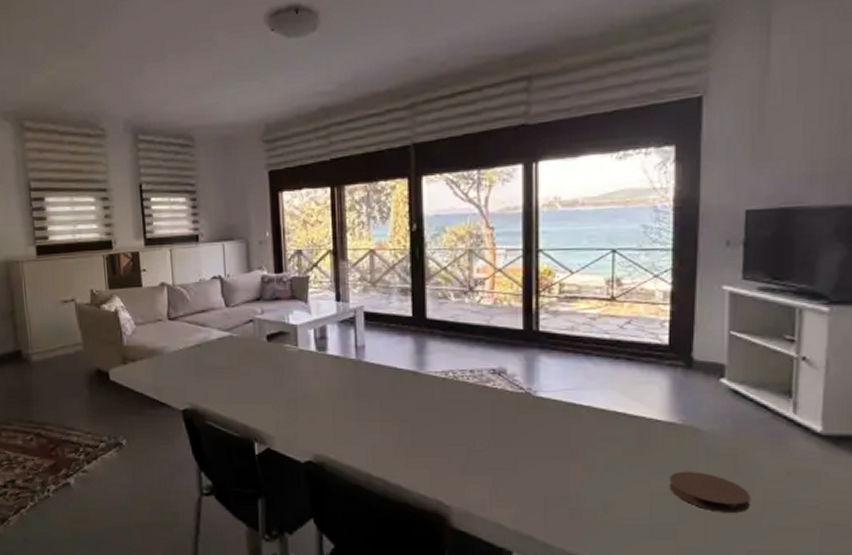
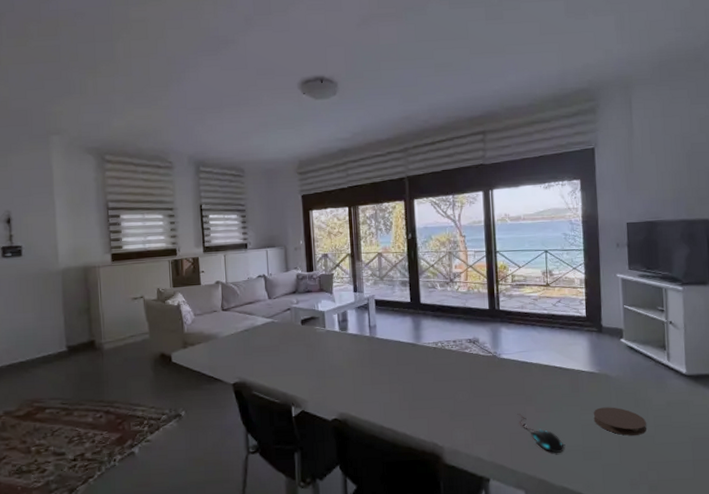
mouse: none [556,472,622,527] -> present [517,414,565,453]

